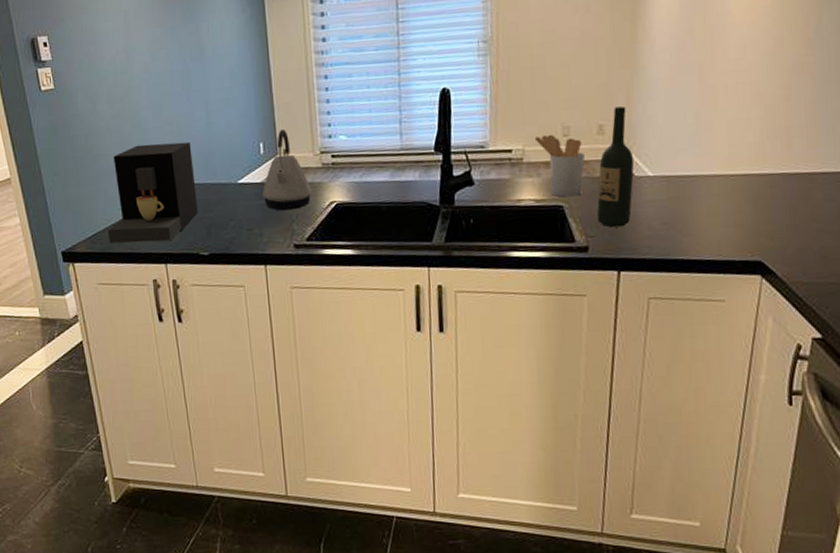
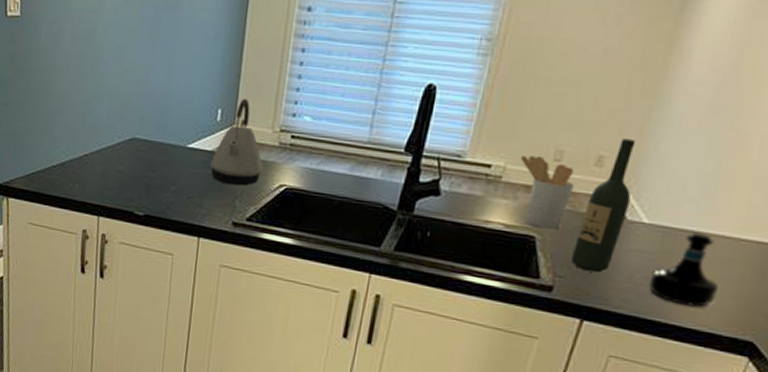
coffee maker: present [107,141,198,243] -> none [46,89,147,193]
tequila bottle: none [666,176,723,241] -> present [648,233,720,308]

